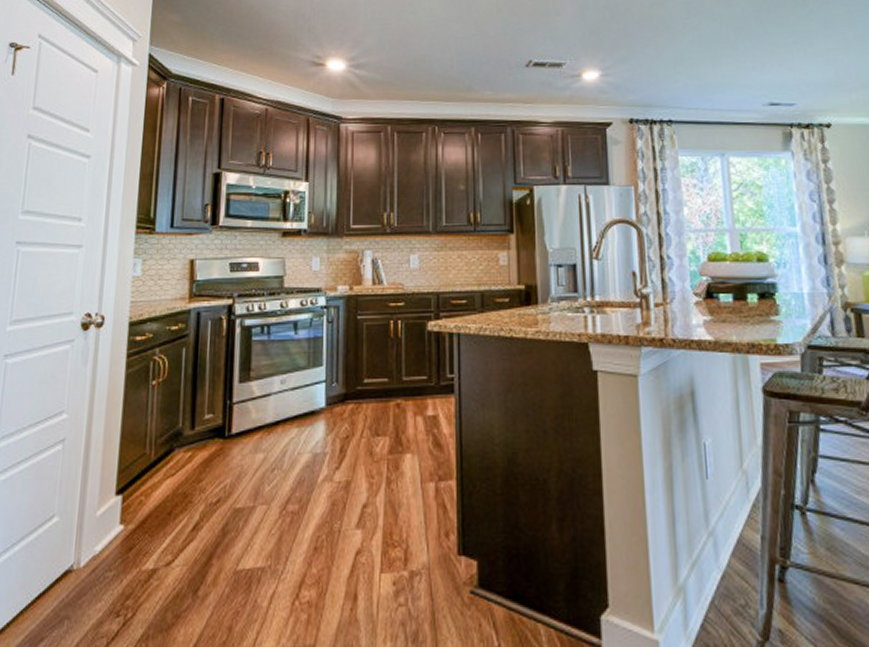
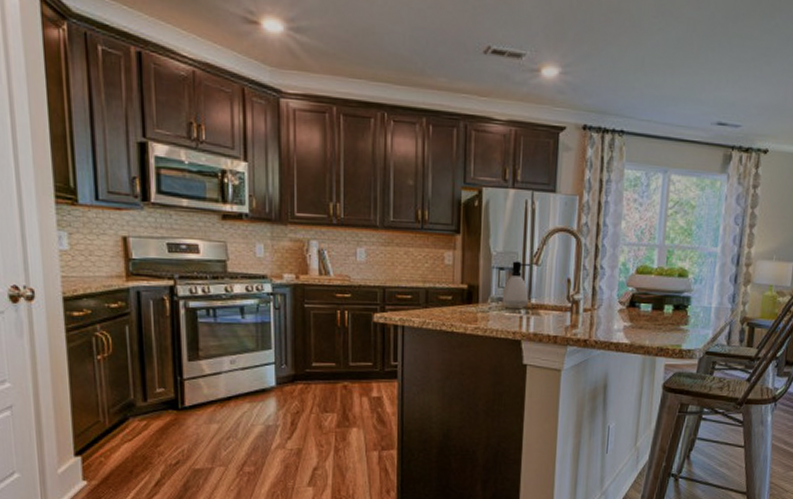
soap dispenser: none [562,256,591,309] -> present [501,261,531,310]

